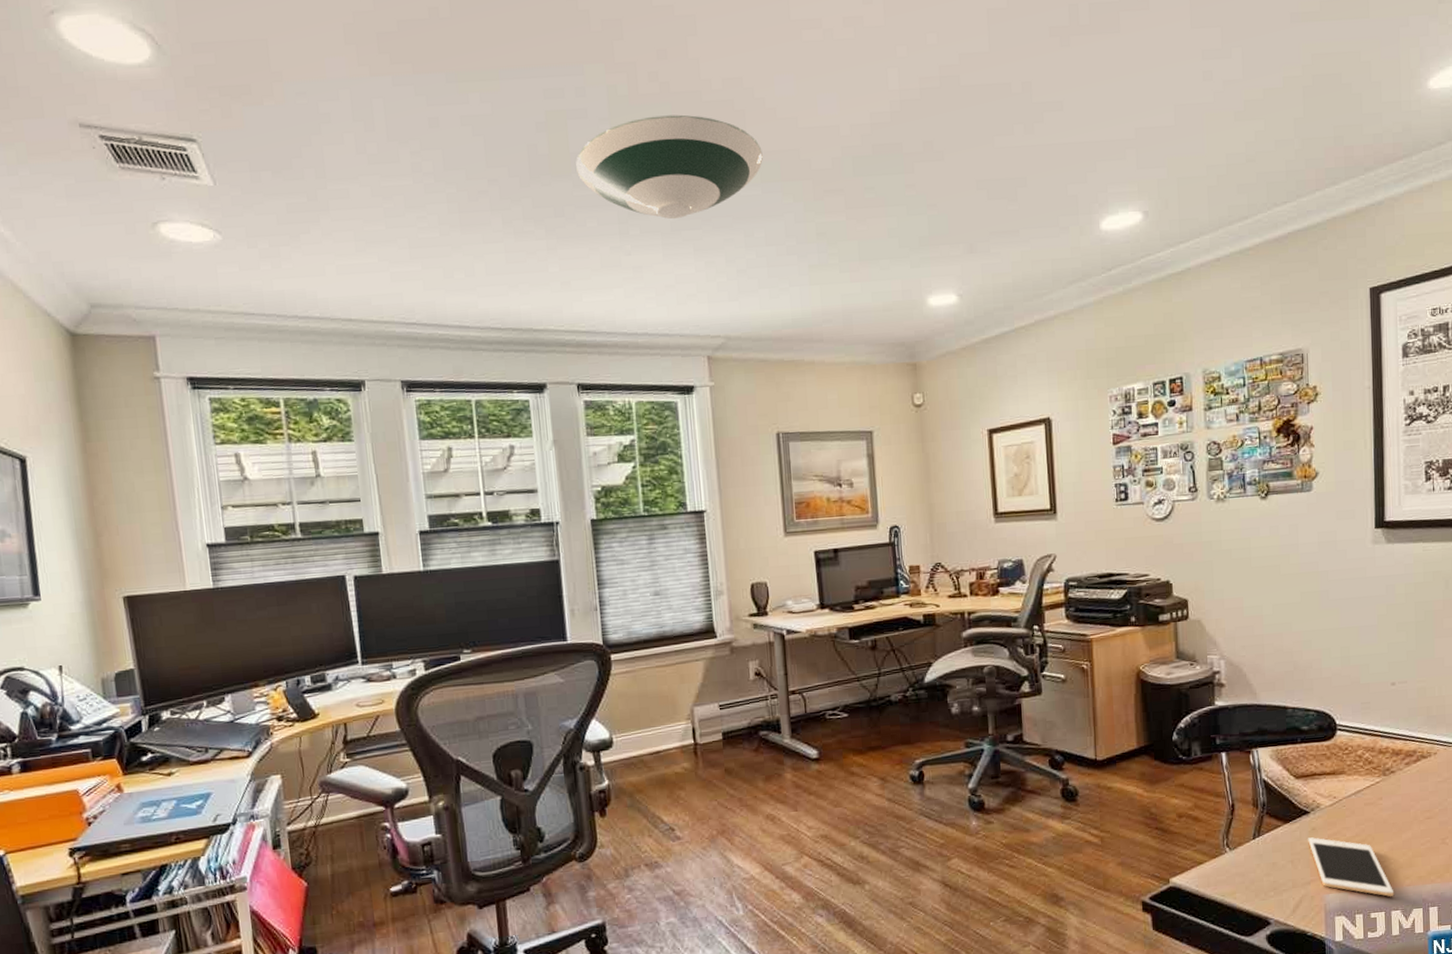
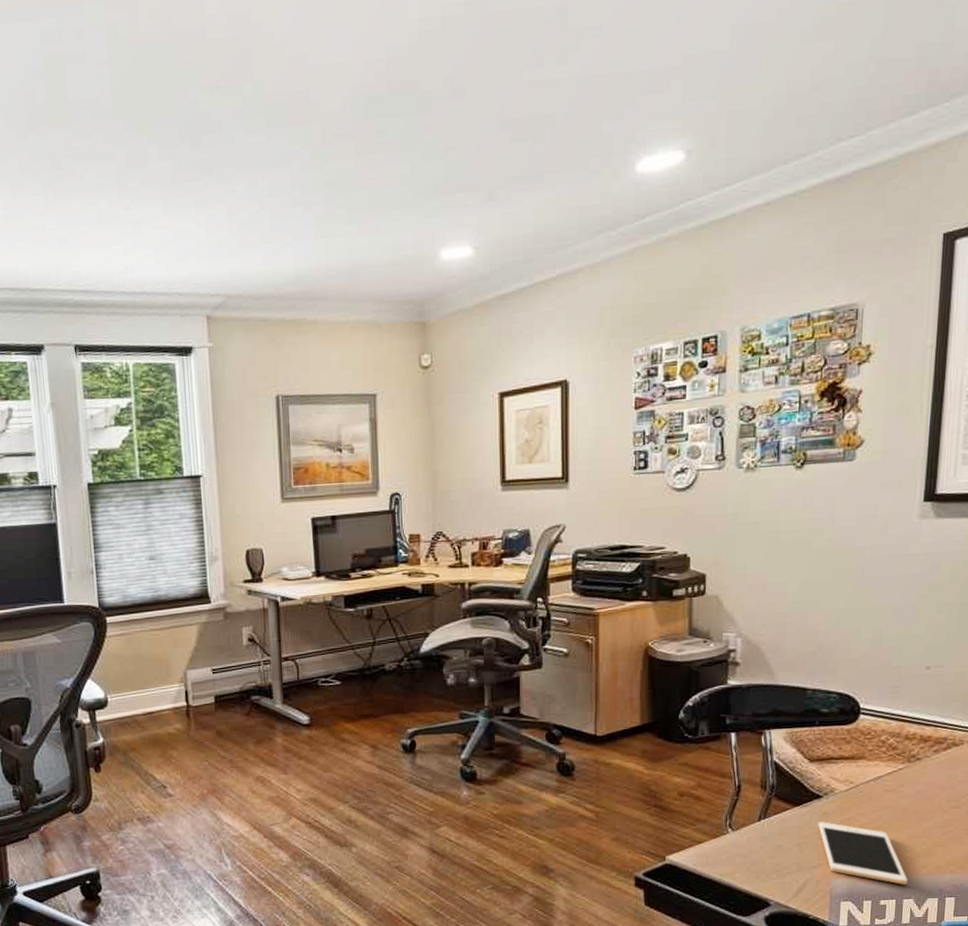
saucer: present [576,114,763,220] -> none [74,55,269,171]

